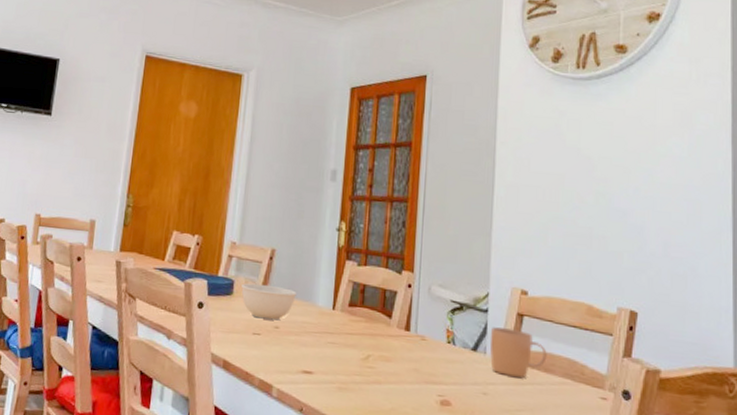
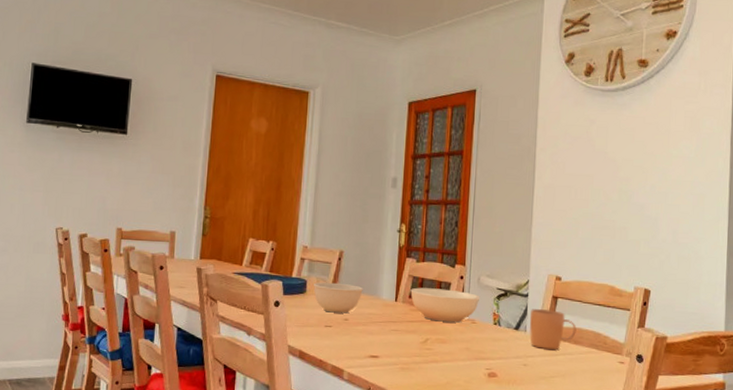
bowl: none [350,294,432,339] -> present [410,287,481,323]

